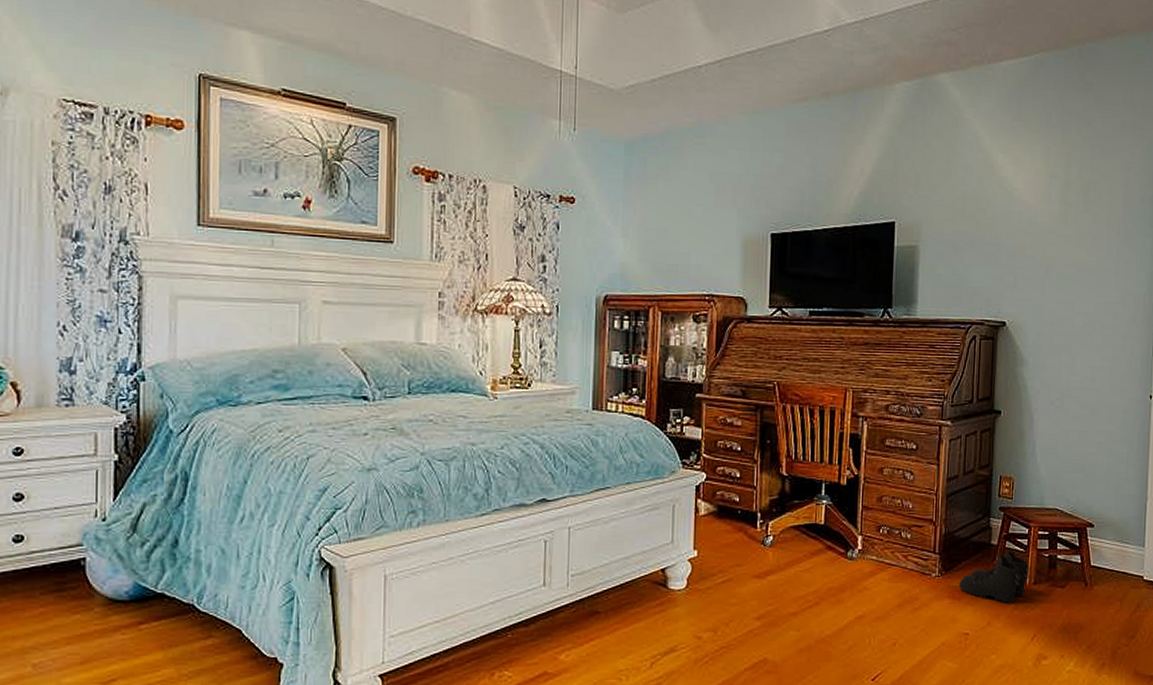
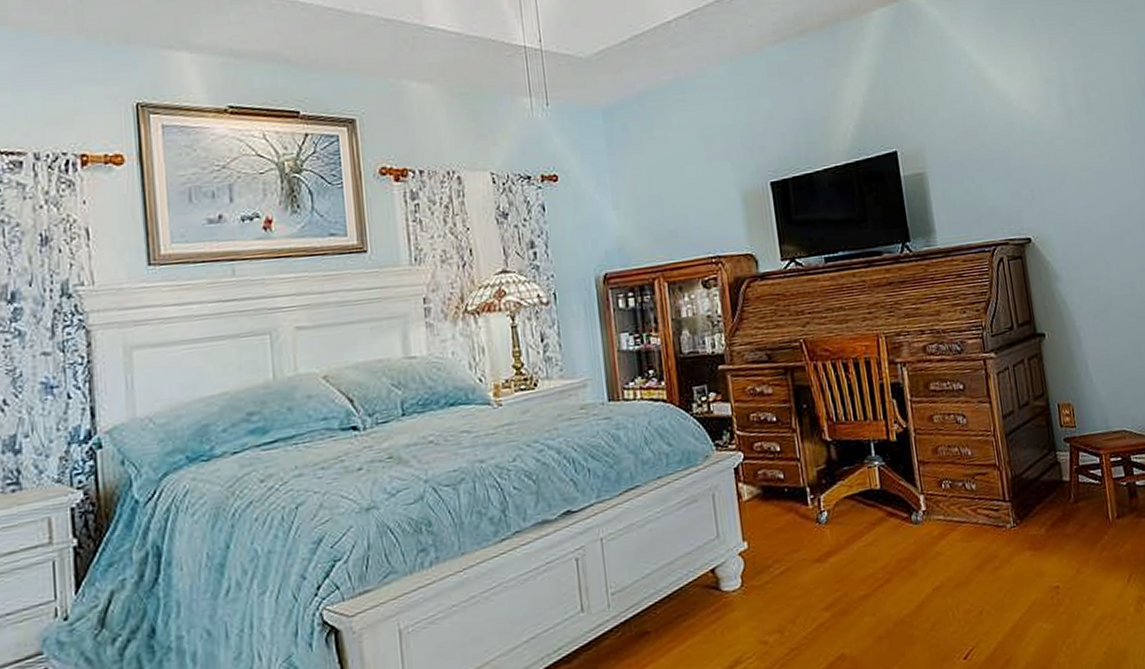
boots: present [958,550,1030,604] -> none [1037,485,1112,546]

